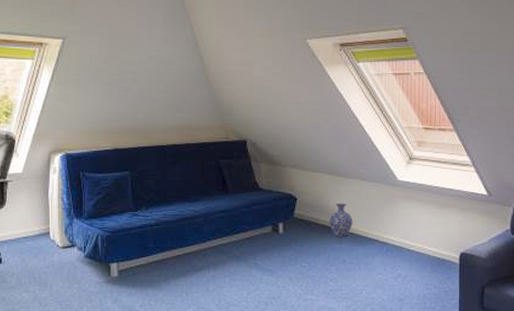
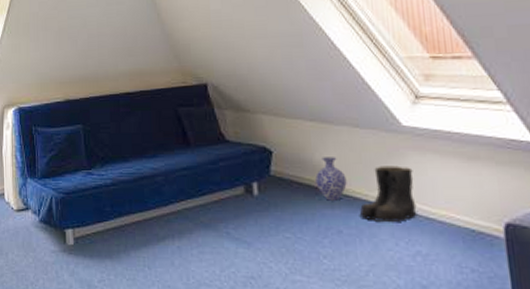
boots: none [360,211,402,254] -> present [359,166,417,223]

